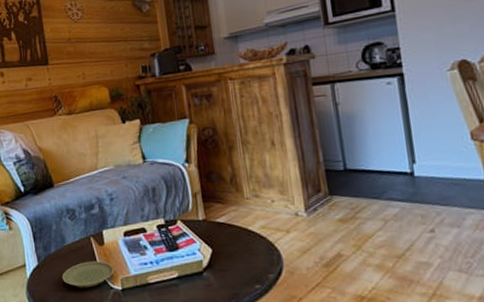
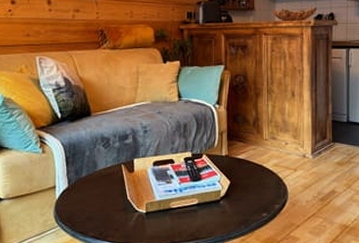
plate: present [62,261,115,288] -> none [90,186,141,210]

